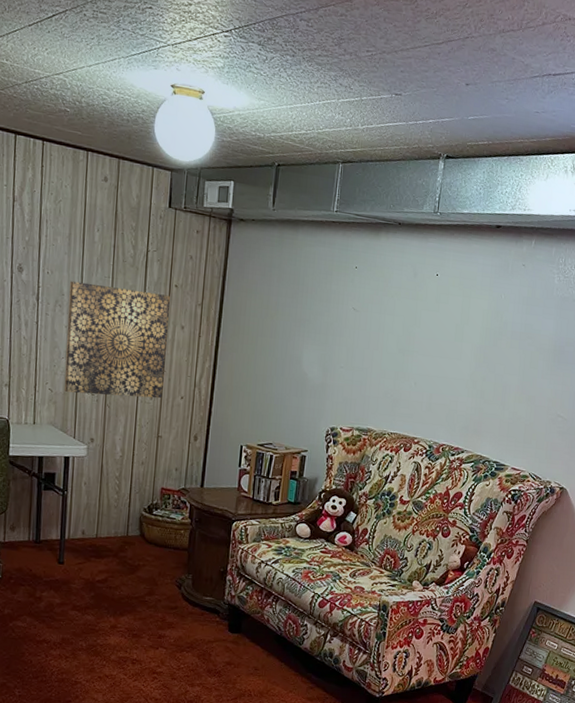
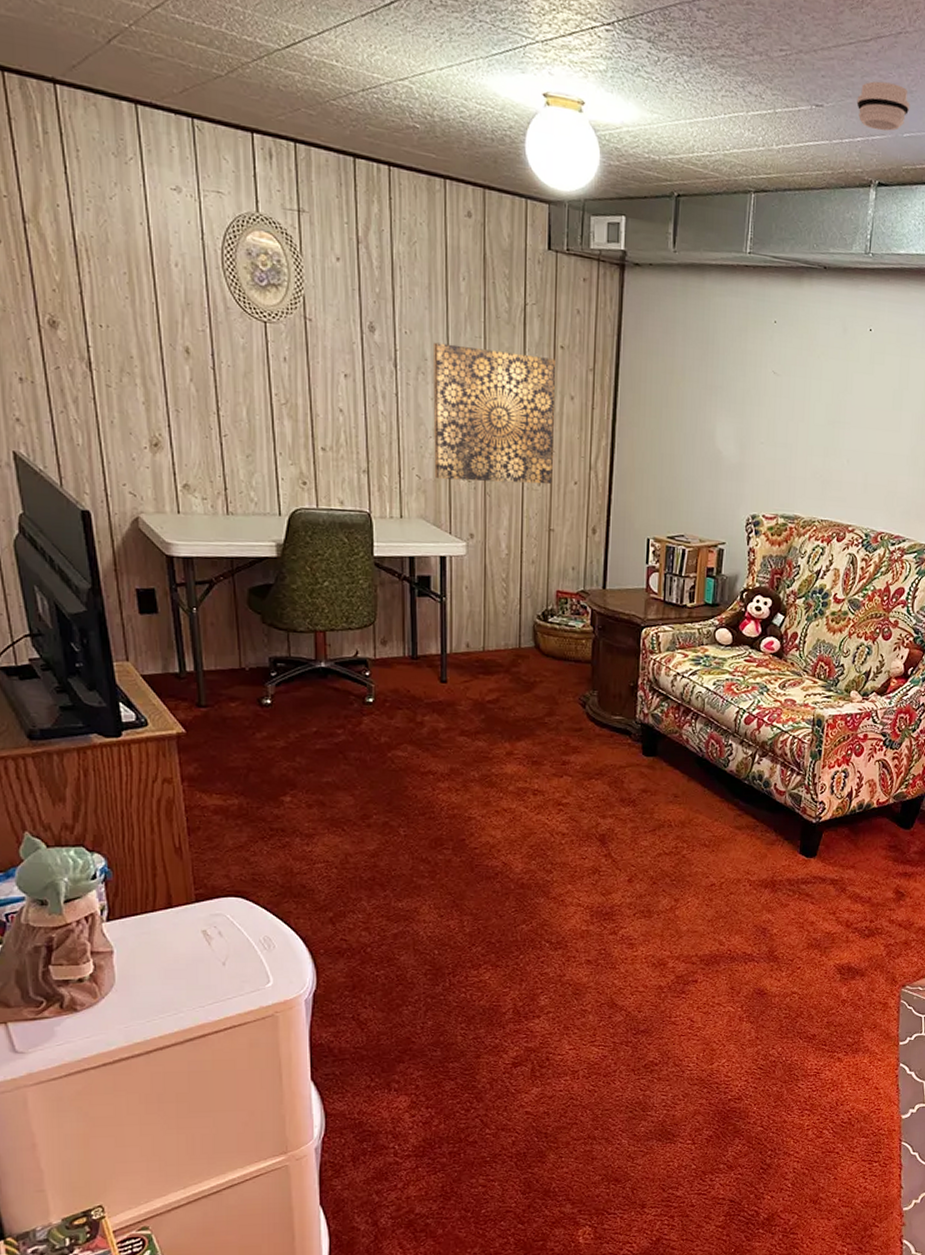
smoke detector: none [429,75,475,115] -> present [856,81,910,131]

